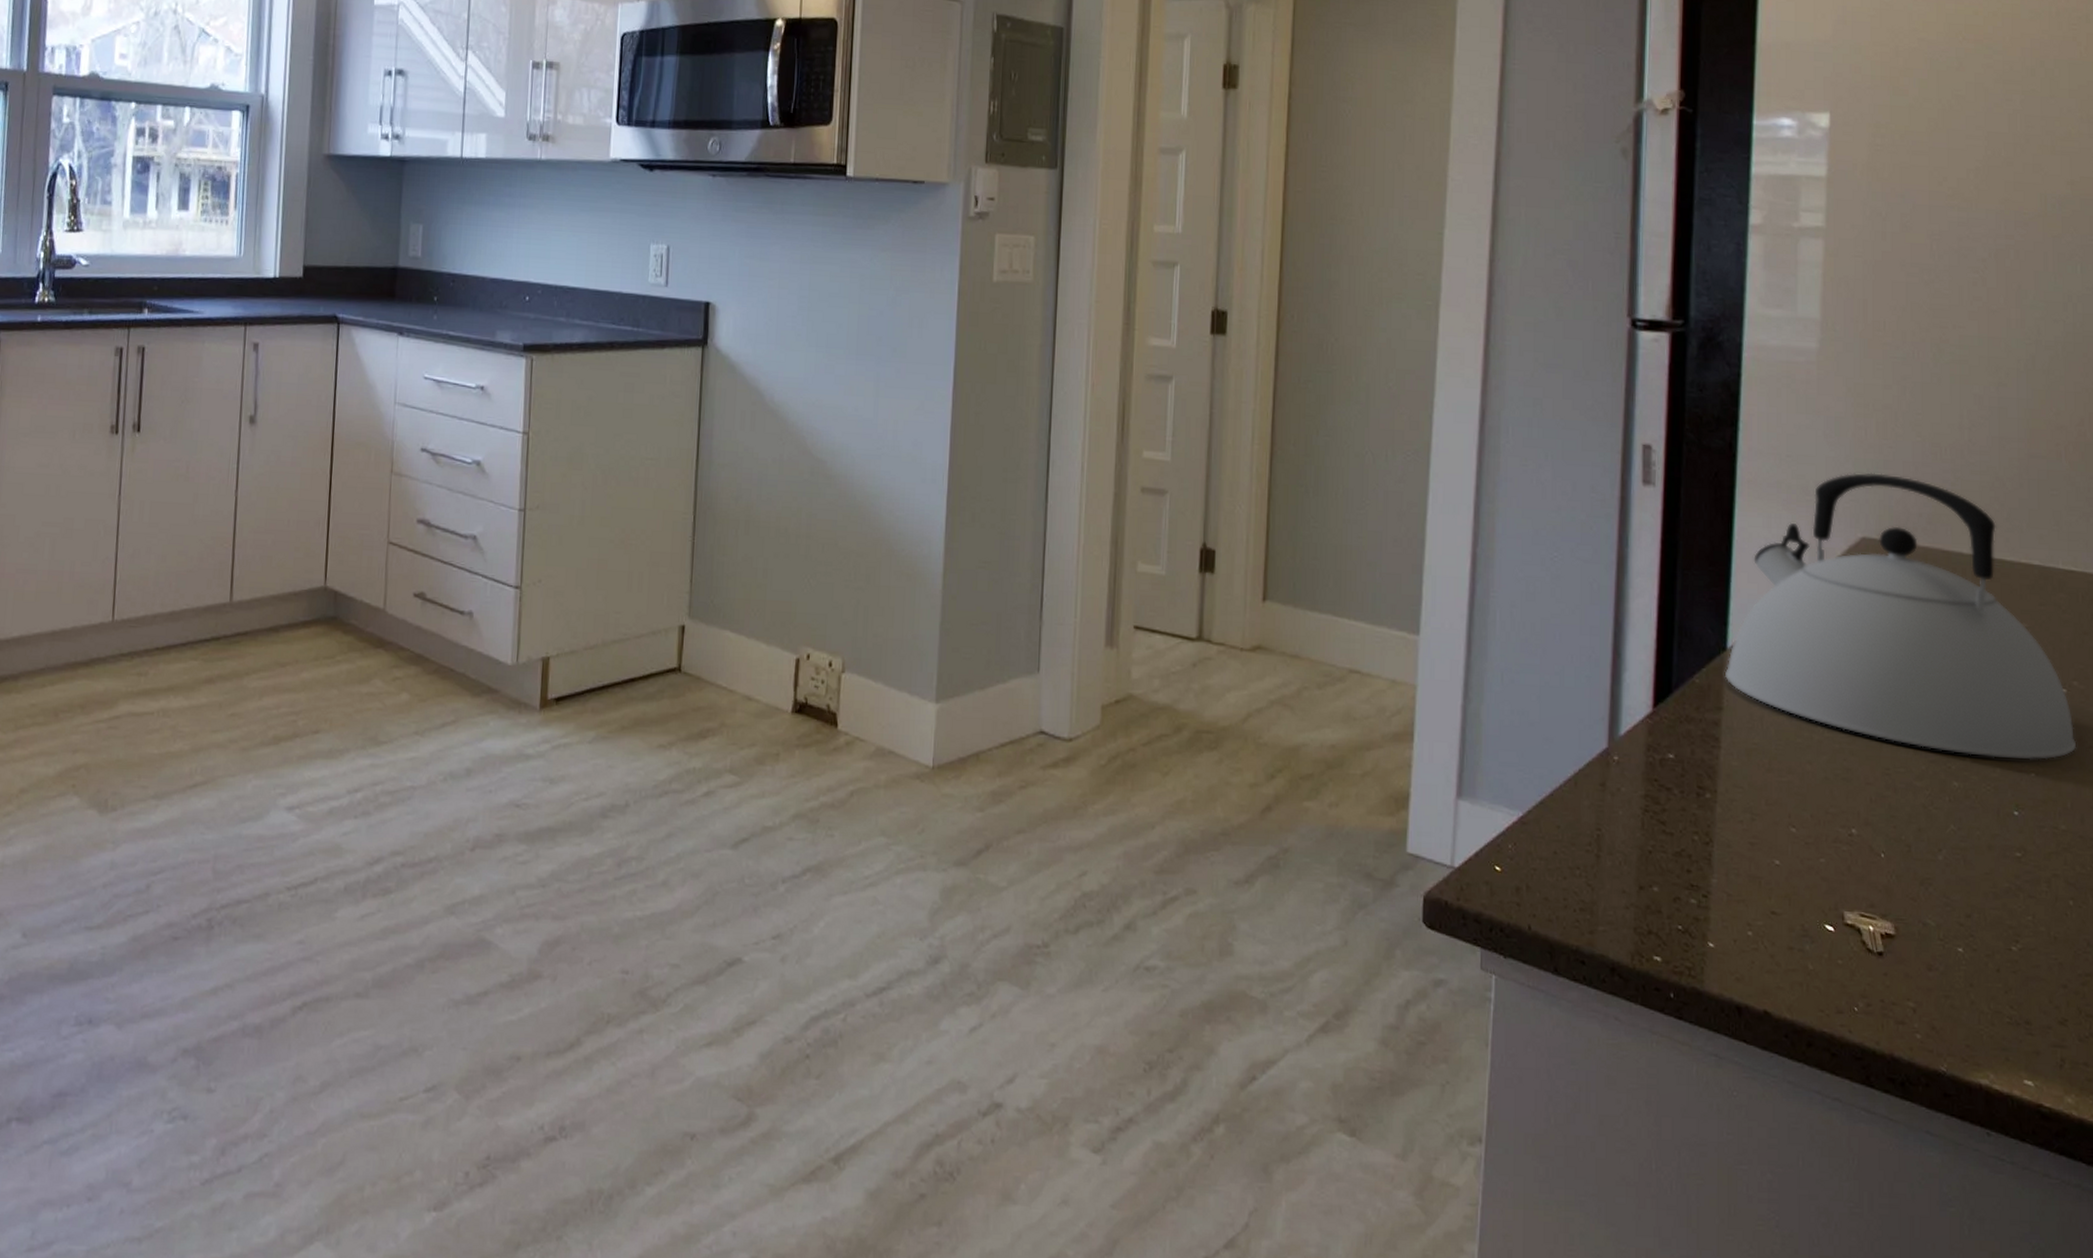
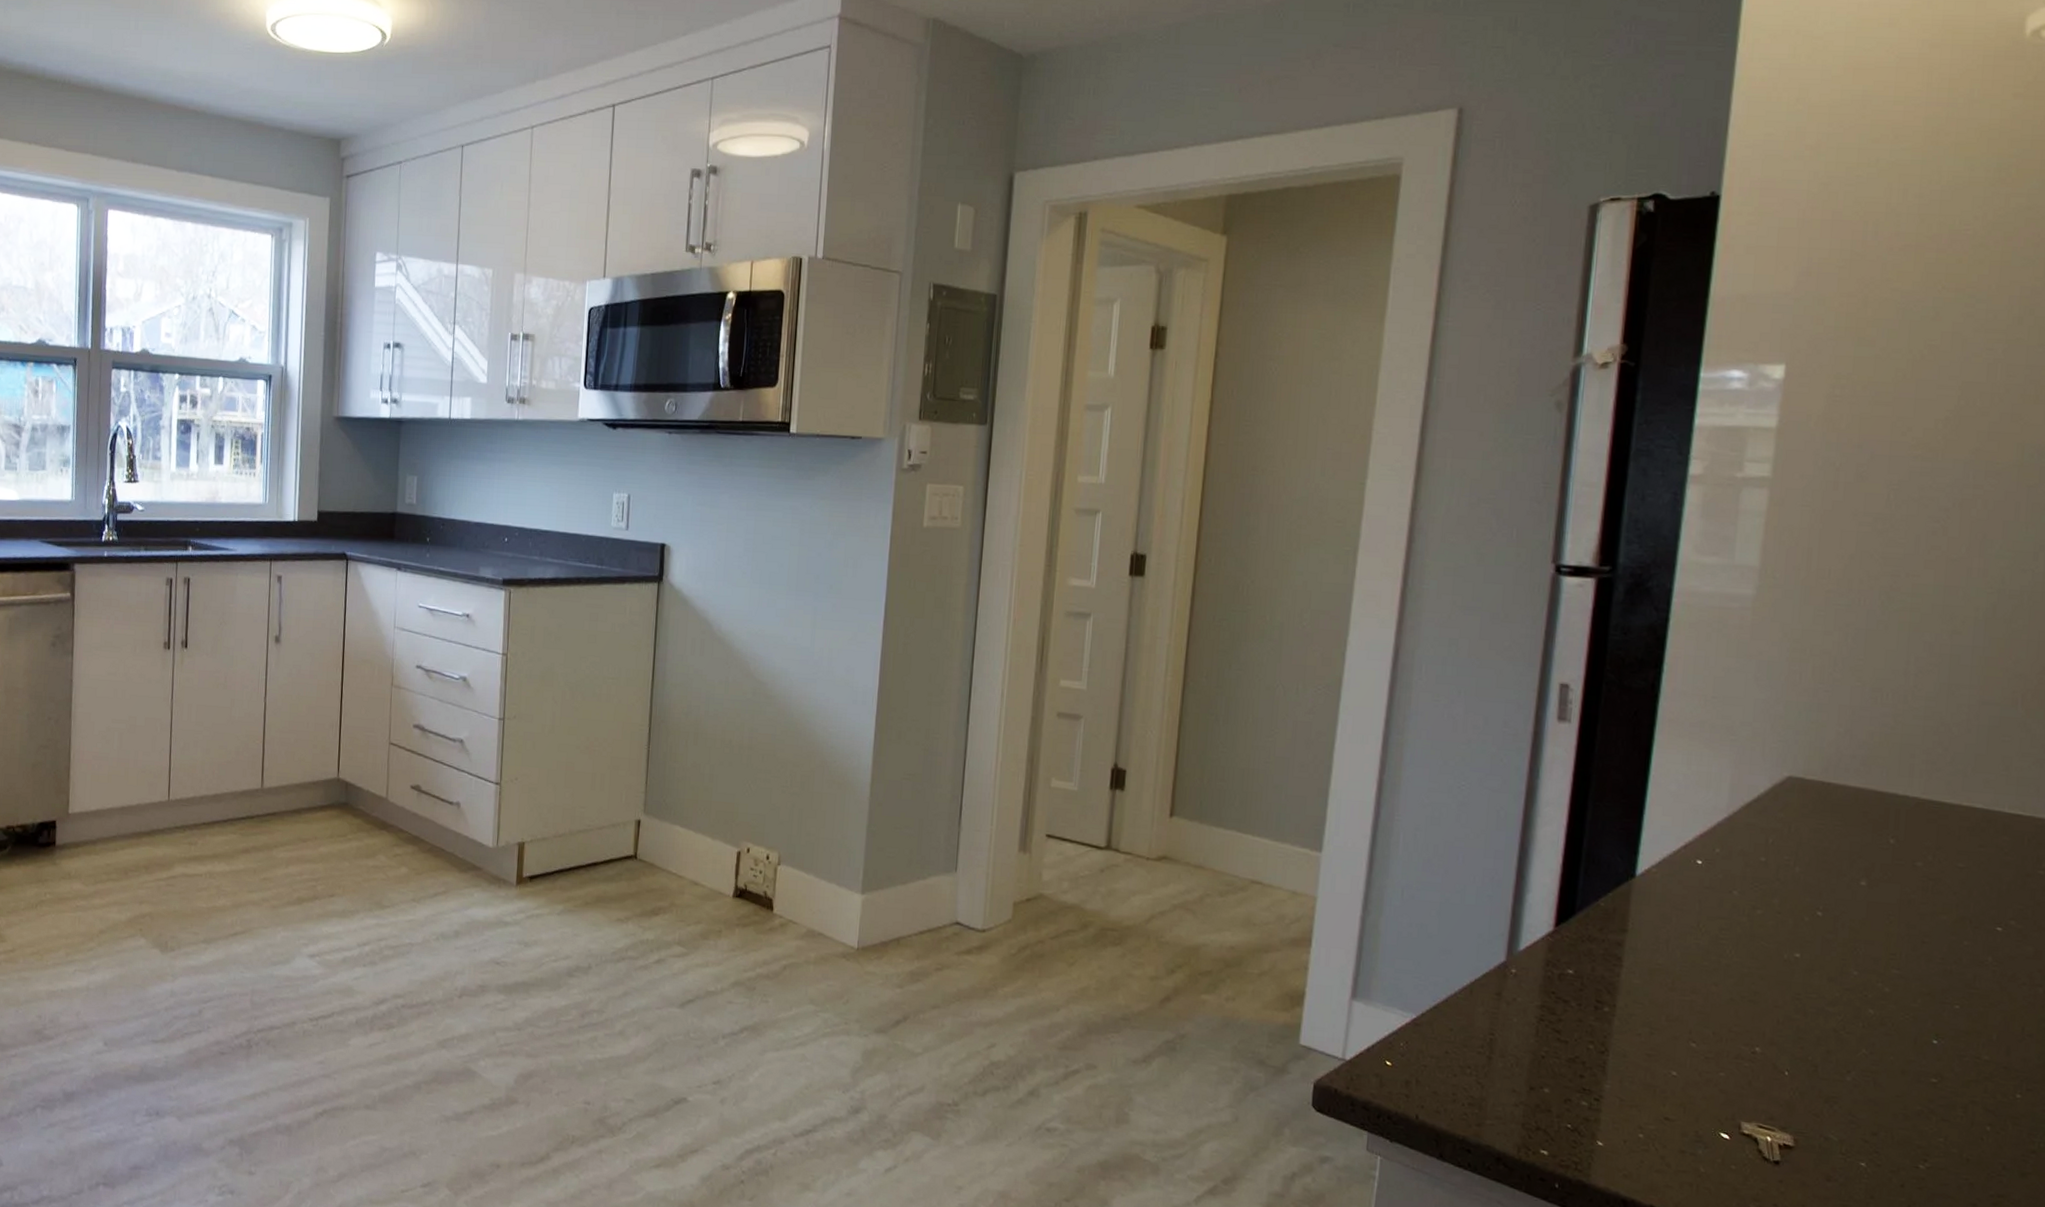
kettle: present [1724,473,2077,760] -> none [1631,715,2009,994]

